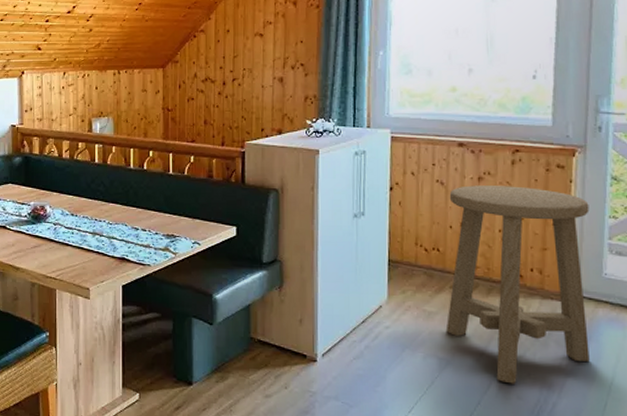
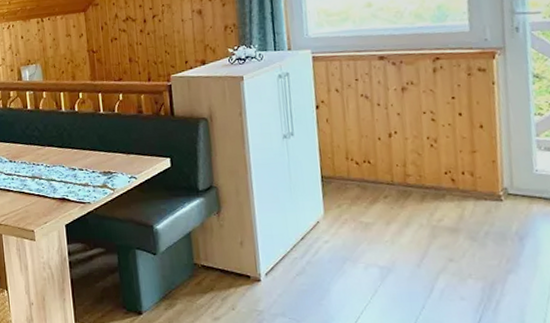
stool: present [445,185,590,384] -> none [374,93,529,286]

